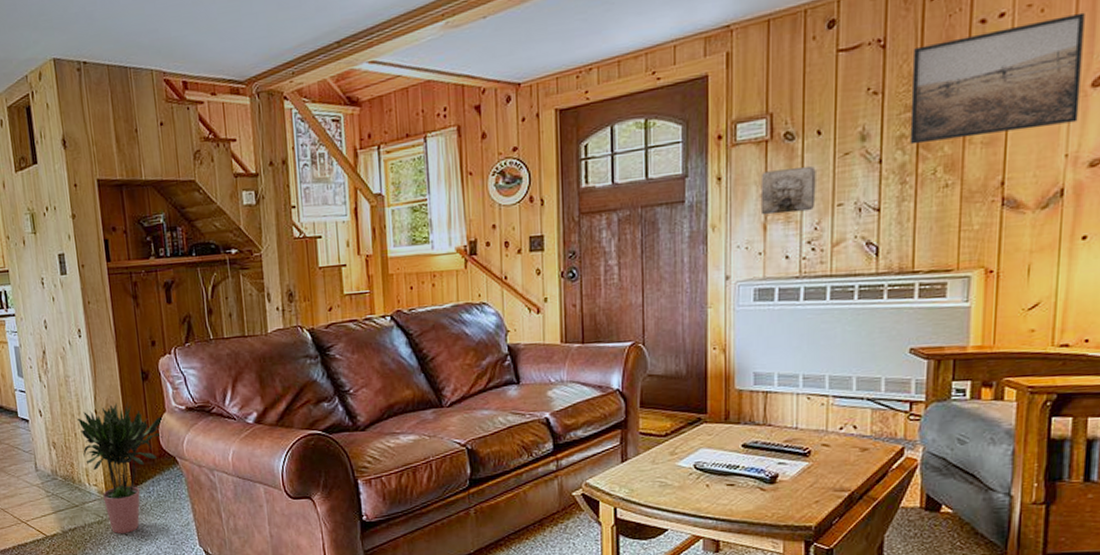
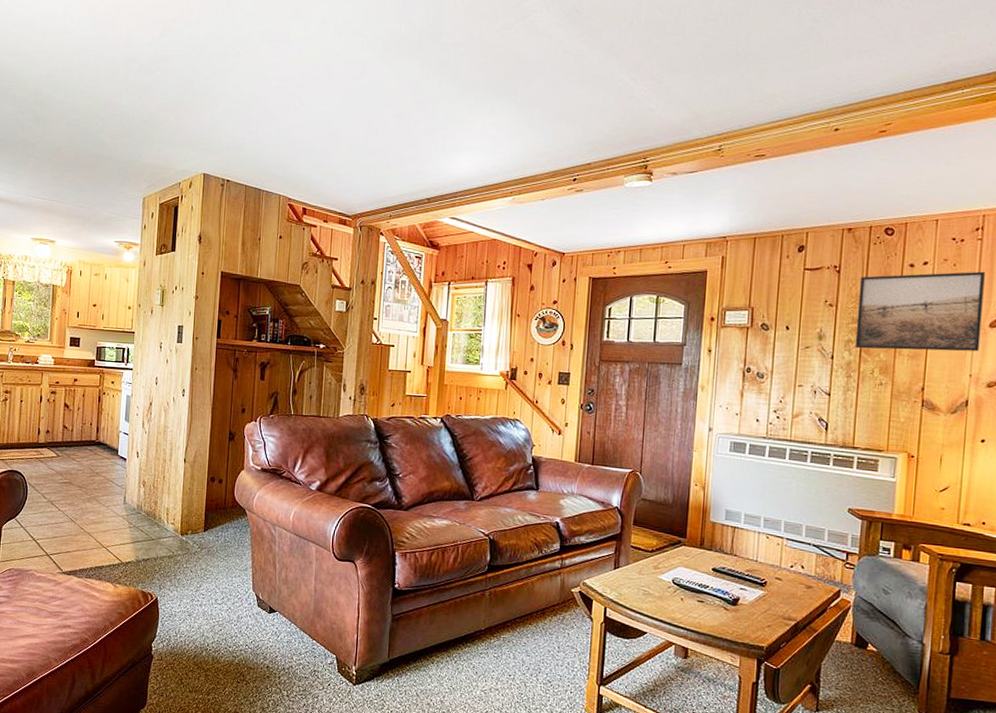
potted plant: present [77,402,164,534] -> none [167,456,242,570]
wall relief: present [760,166,816,216] -> none [739,351,784,387]

